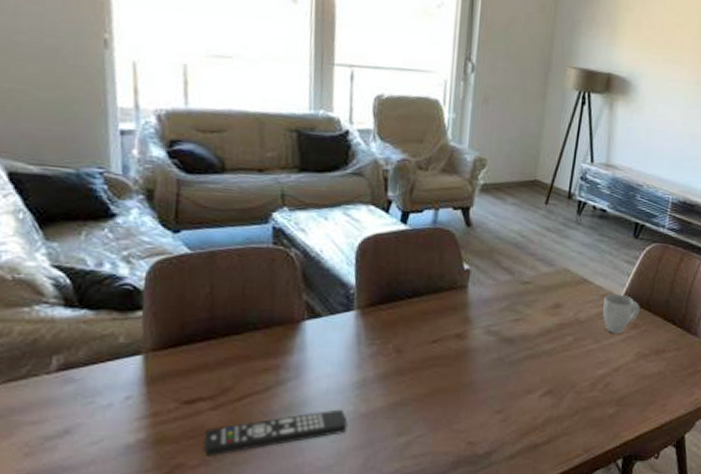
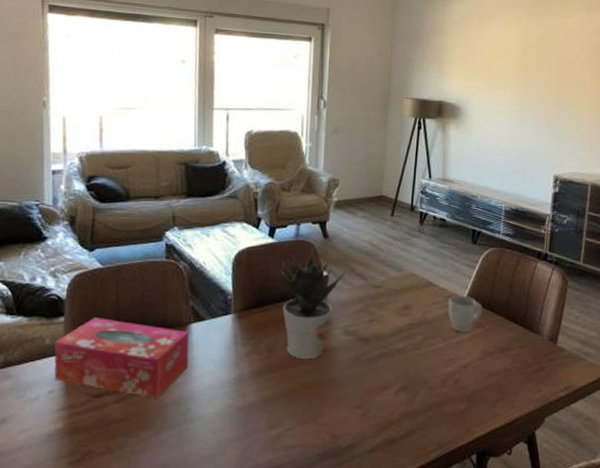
tissue box: none [131,312,303,404] -> present [54,318,189,398]
remote control: present [203,409,348,457] -> none [108,403,227,445]
potted plant: none [412,236,491,362] -> present [279,247,346,360]

